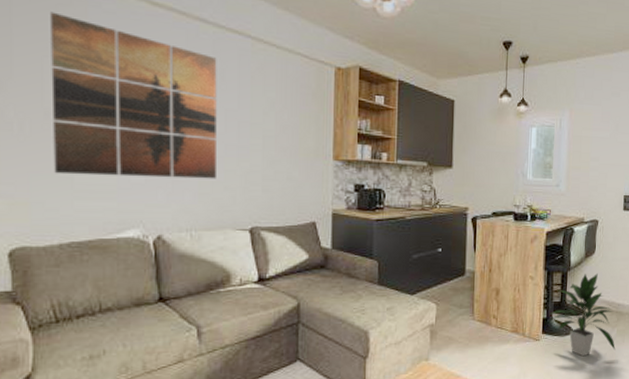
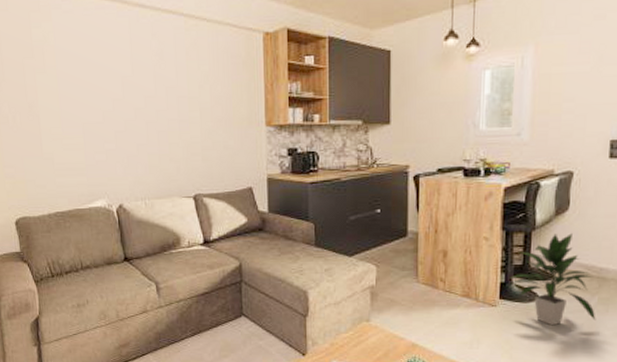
wall art: present [51,11,217,179] -> none [25,19,162,157]

